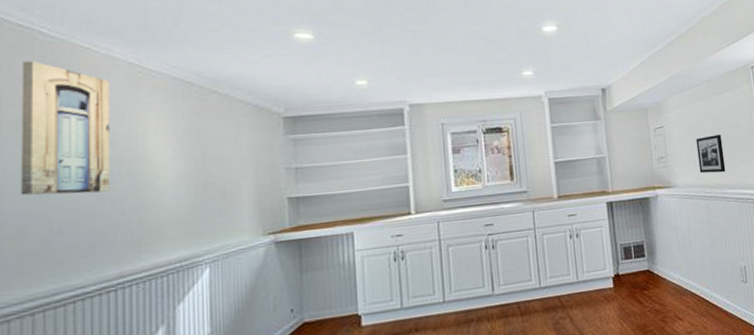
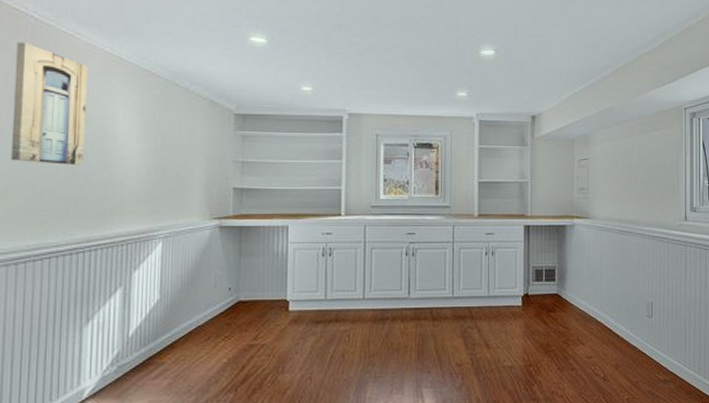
picture frame: present [696,134,726,174] -> none [619,172,645,210]

